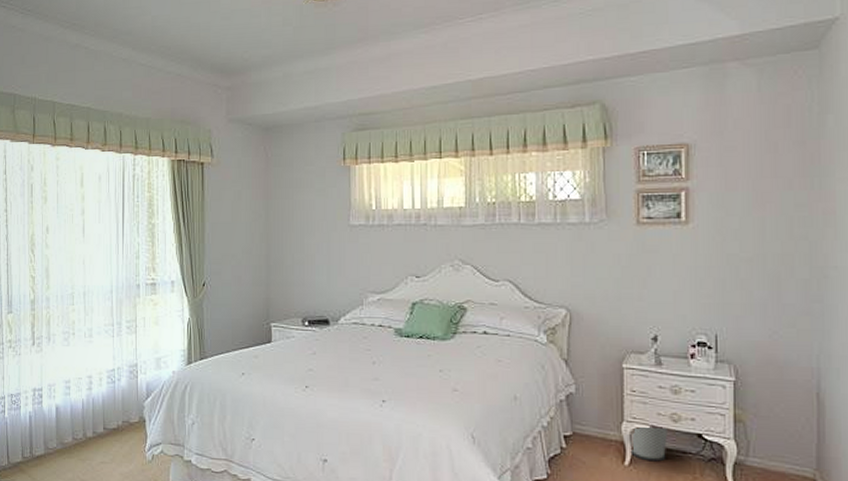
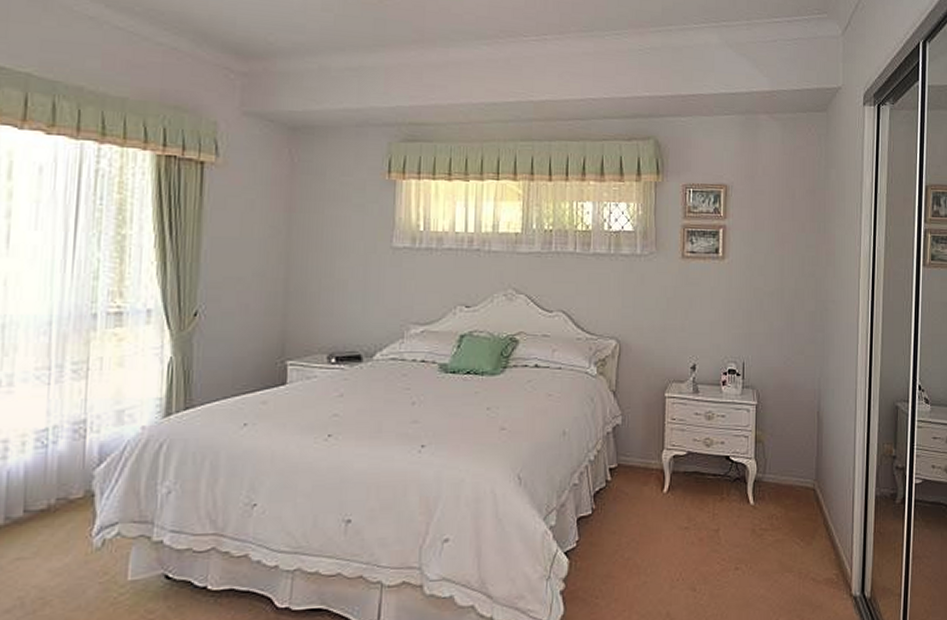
wastebasket: present [630,427,668,462] -> none [669,453,701,487]

